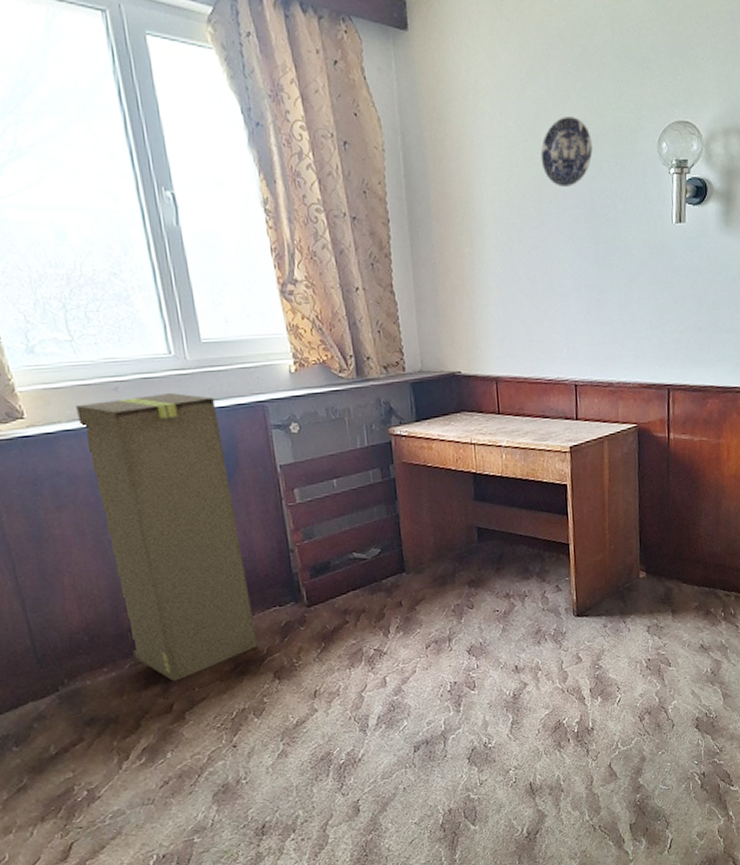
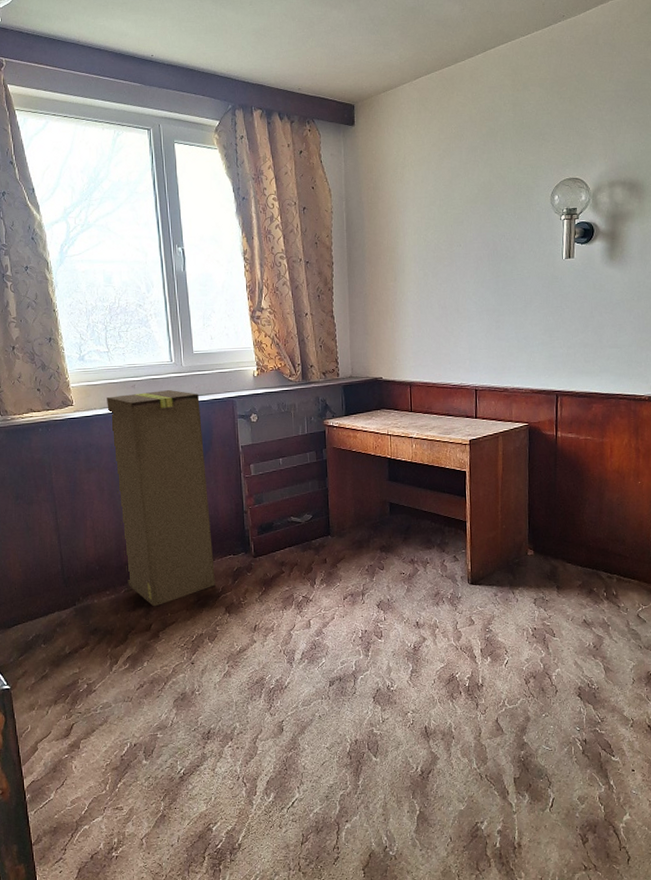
plate: present [540,117,593,187] -> none [453,180,496,233]

